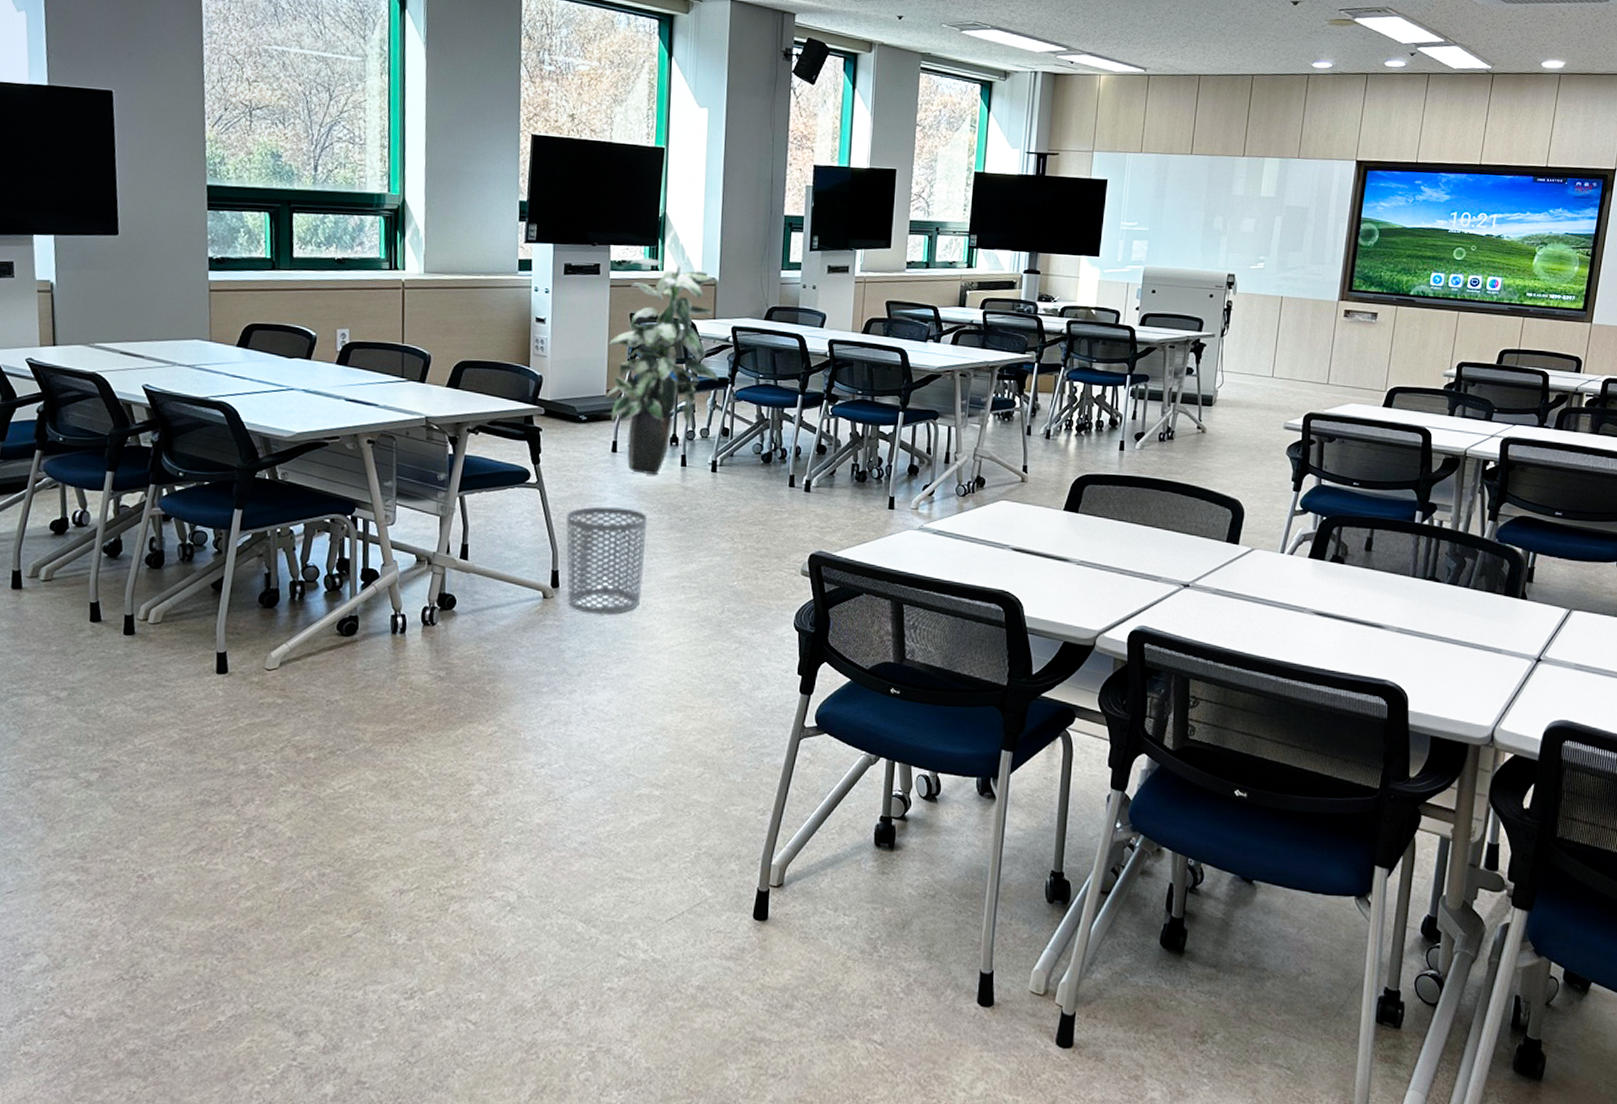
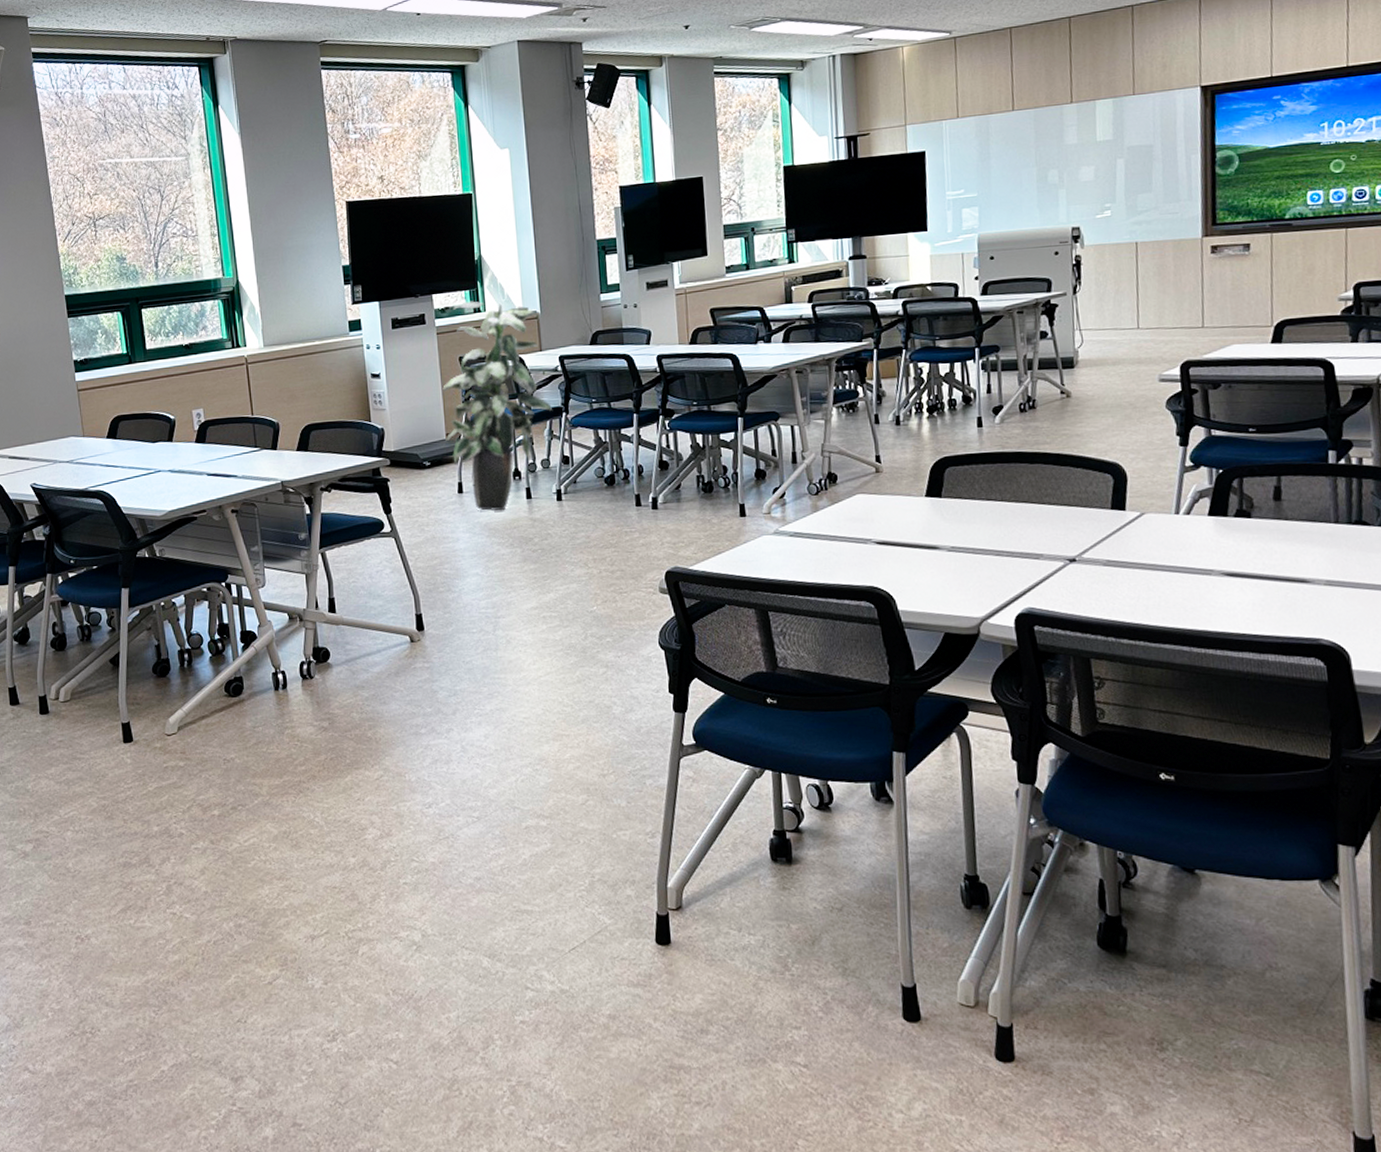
waste bin: present [565,506,648,614] -> none [422,546,504,652]

